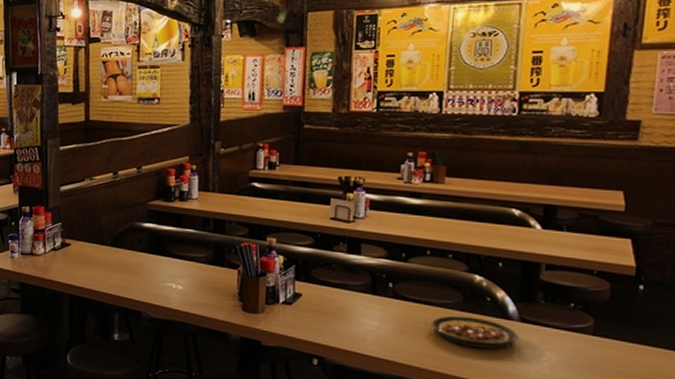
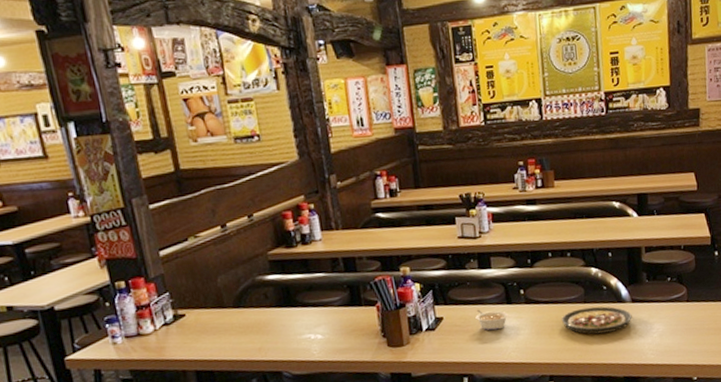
legume: none [336,293,373,319] -> present [475,309,509,331]

